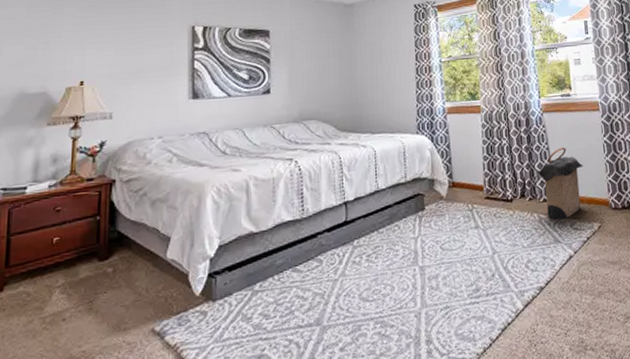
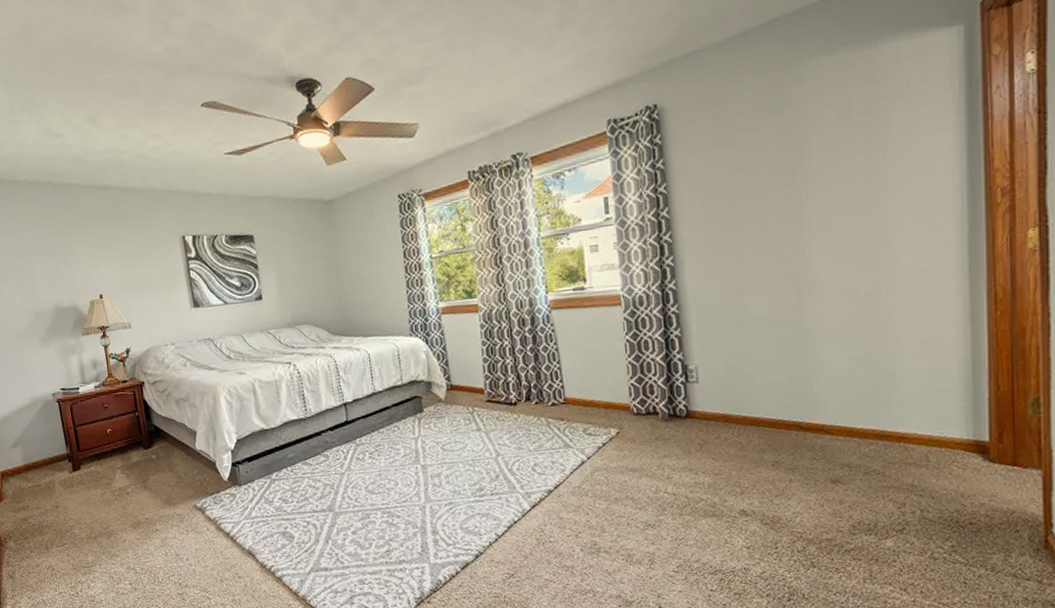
laundry hamper: present [537,147,583,220] -> none [544,347,599,425]

